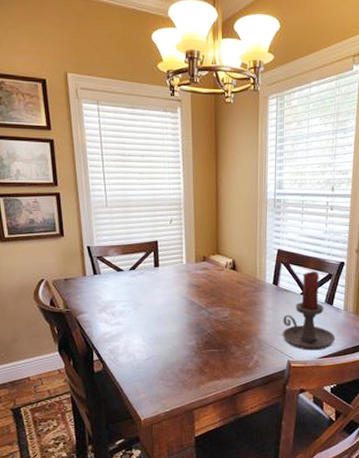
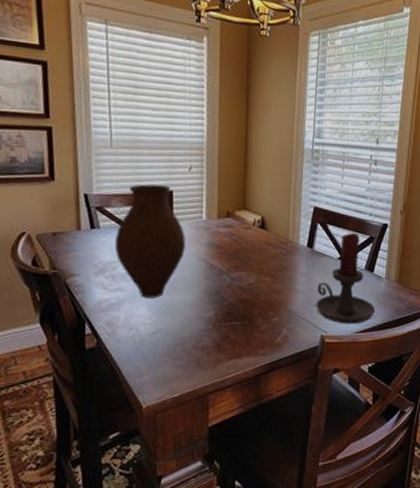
vase: none [114,236,170,330] -> present [115,184,186,298]

